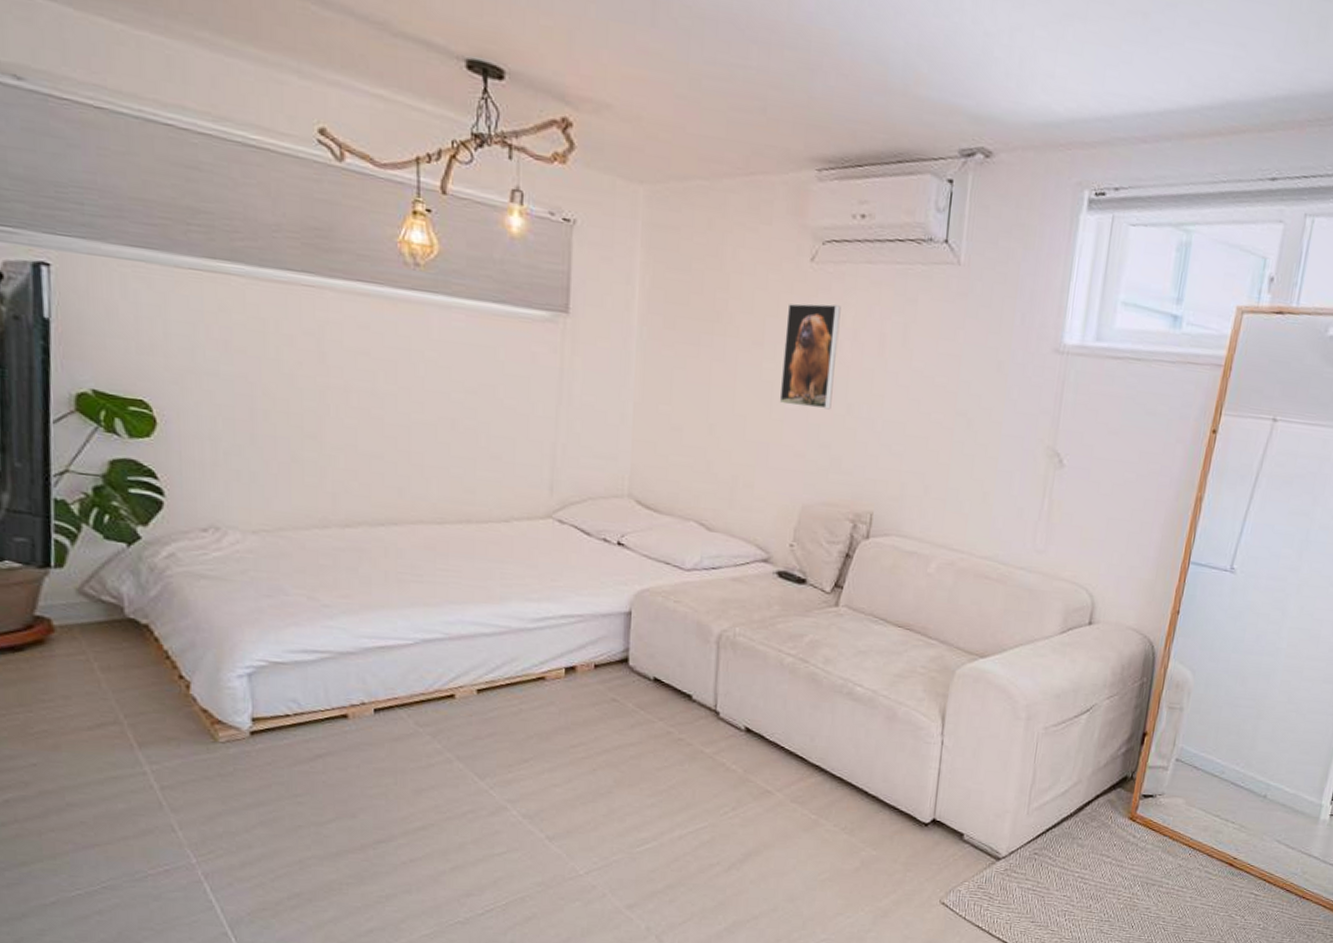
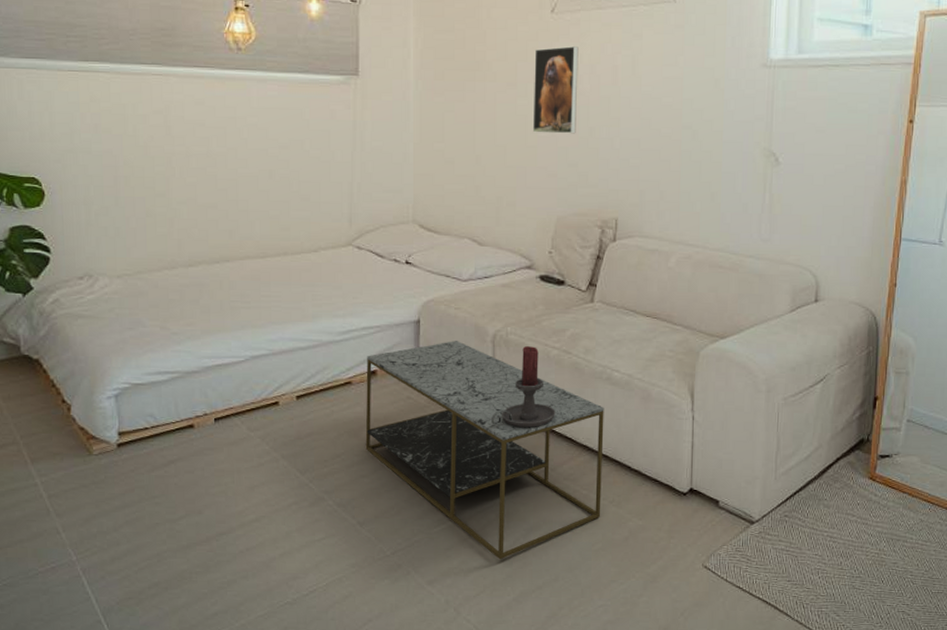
coffee table: none [559,638,843,886] -> present [365,341,604,560]
candle holder: none [709,650,786,743] -> present [490,346,556,428]

